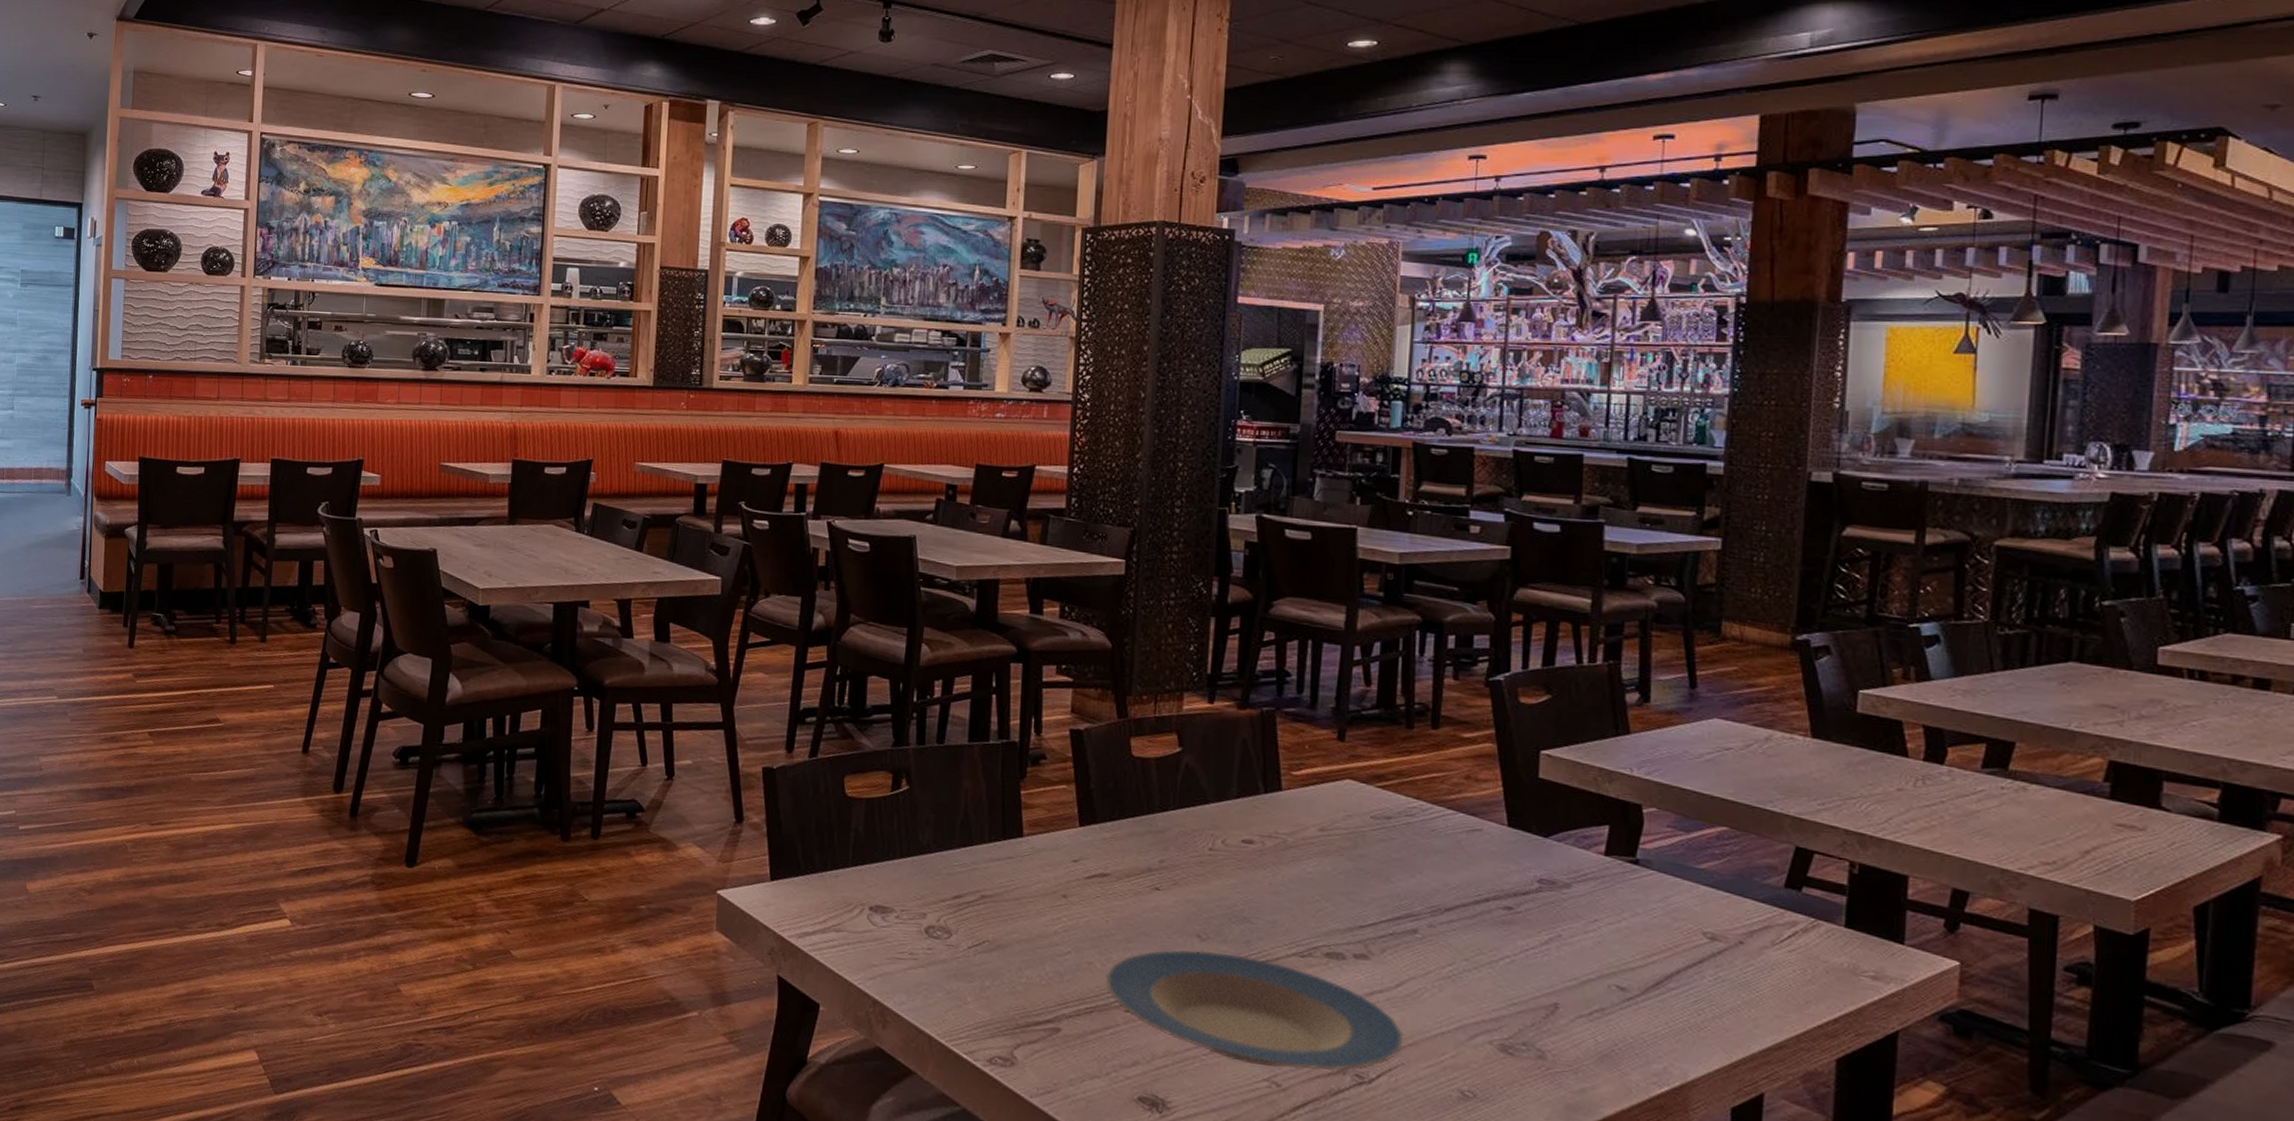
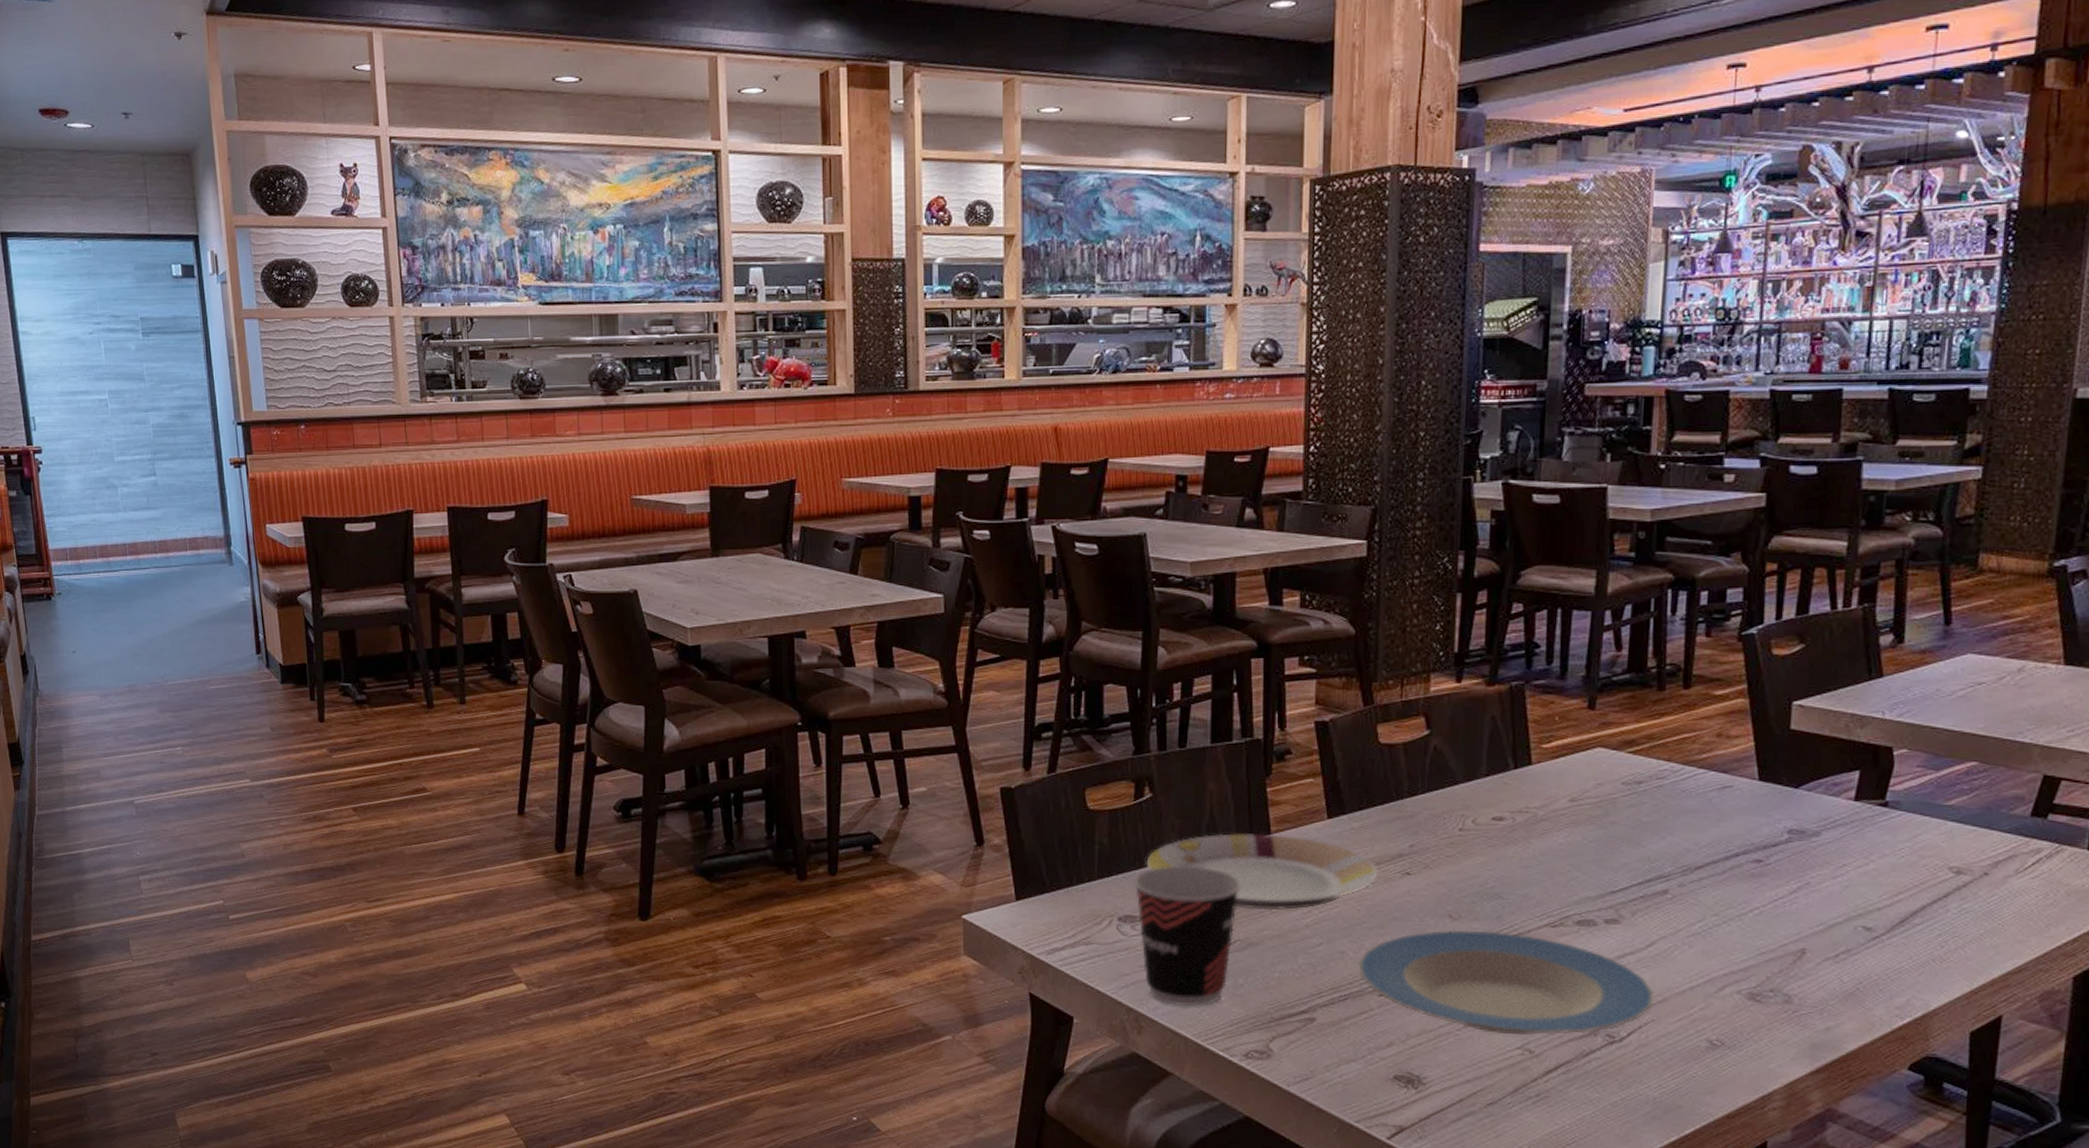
cup: none [887,860,992,1005] -> present [1134,866,1241,1006]
plate: none [899,831,1128,916] -> present [1146,833,1378,911]

